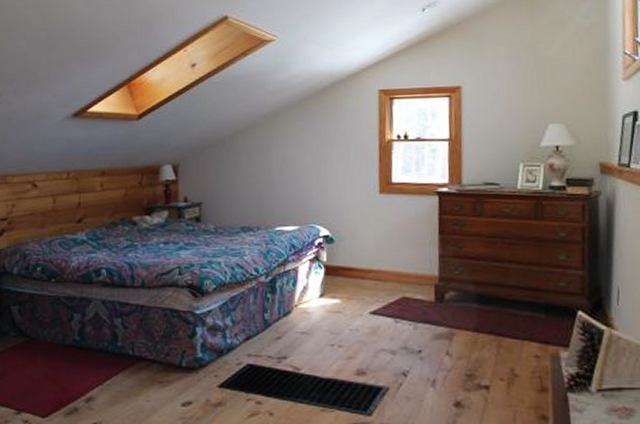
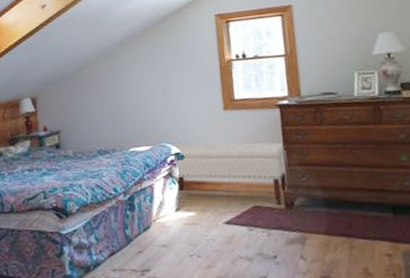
bench: none [319,225,442,298] -> present [170,142,288,206]

